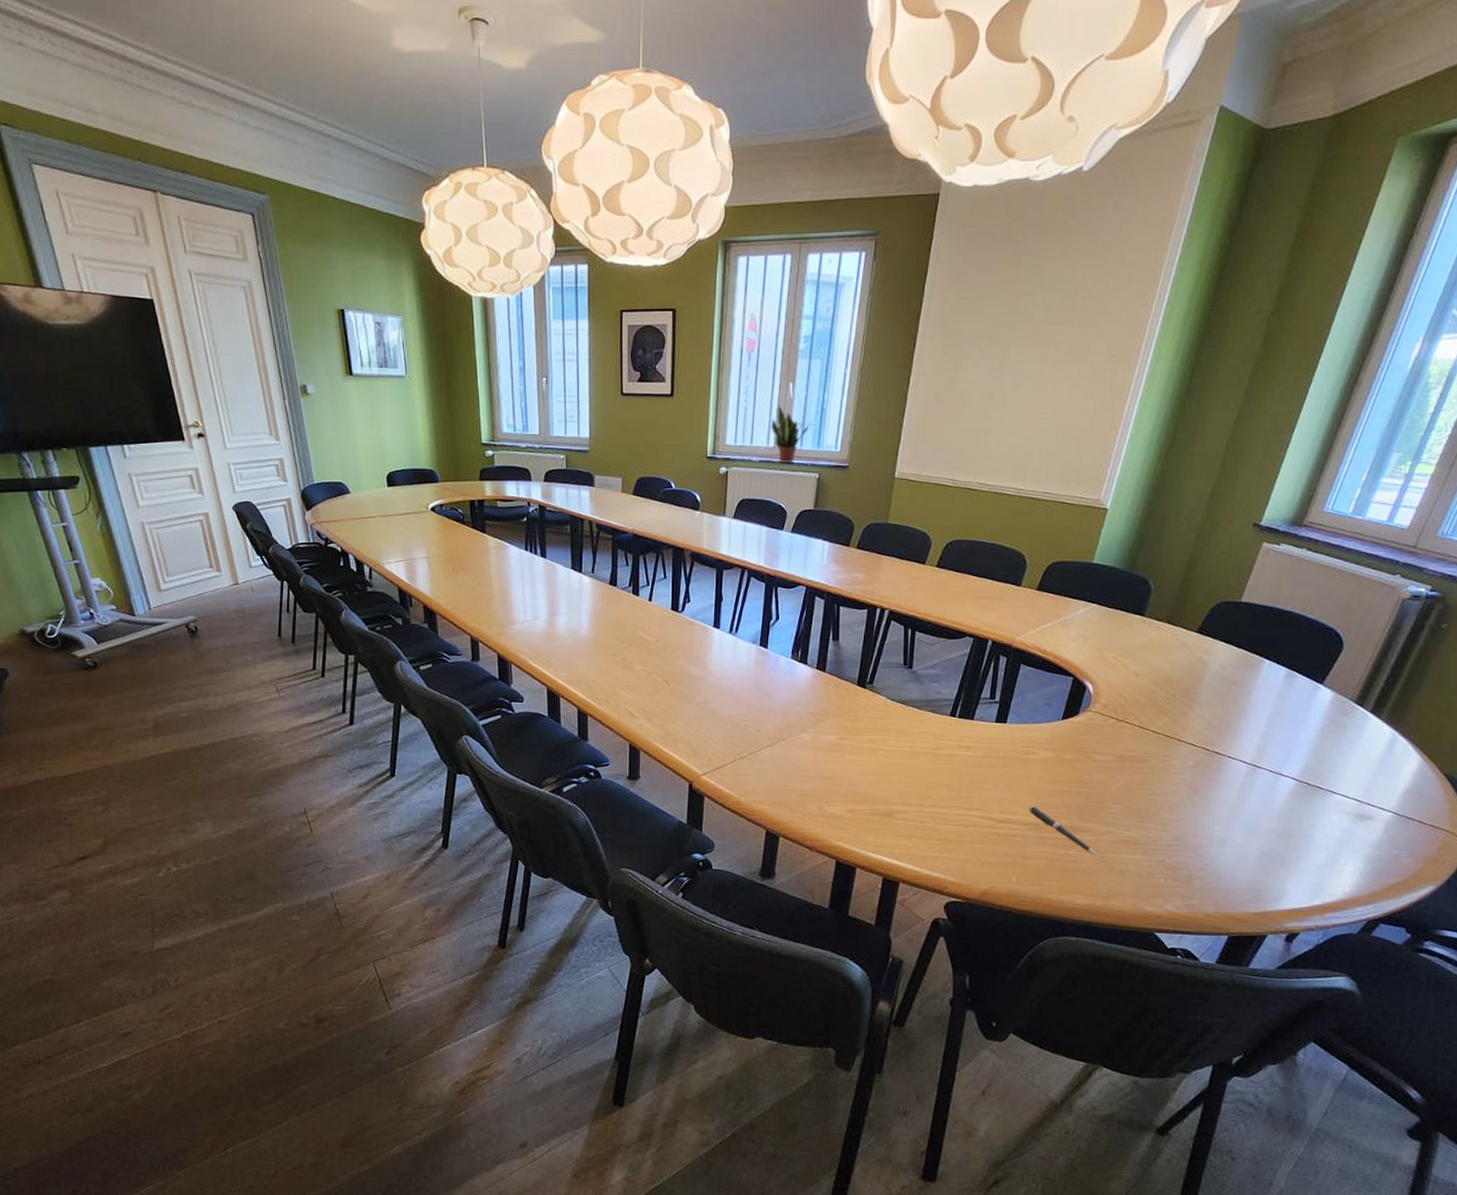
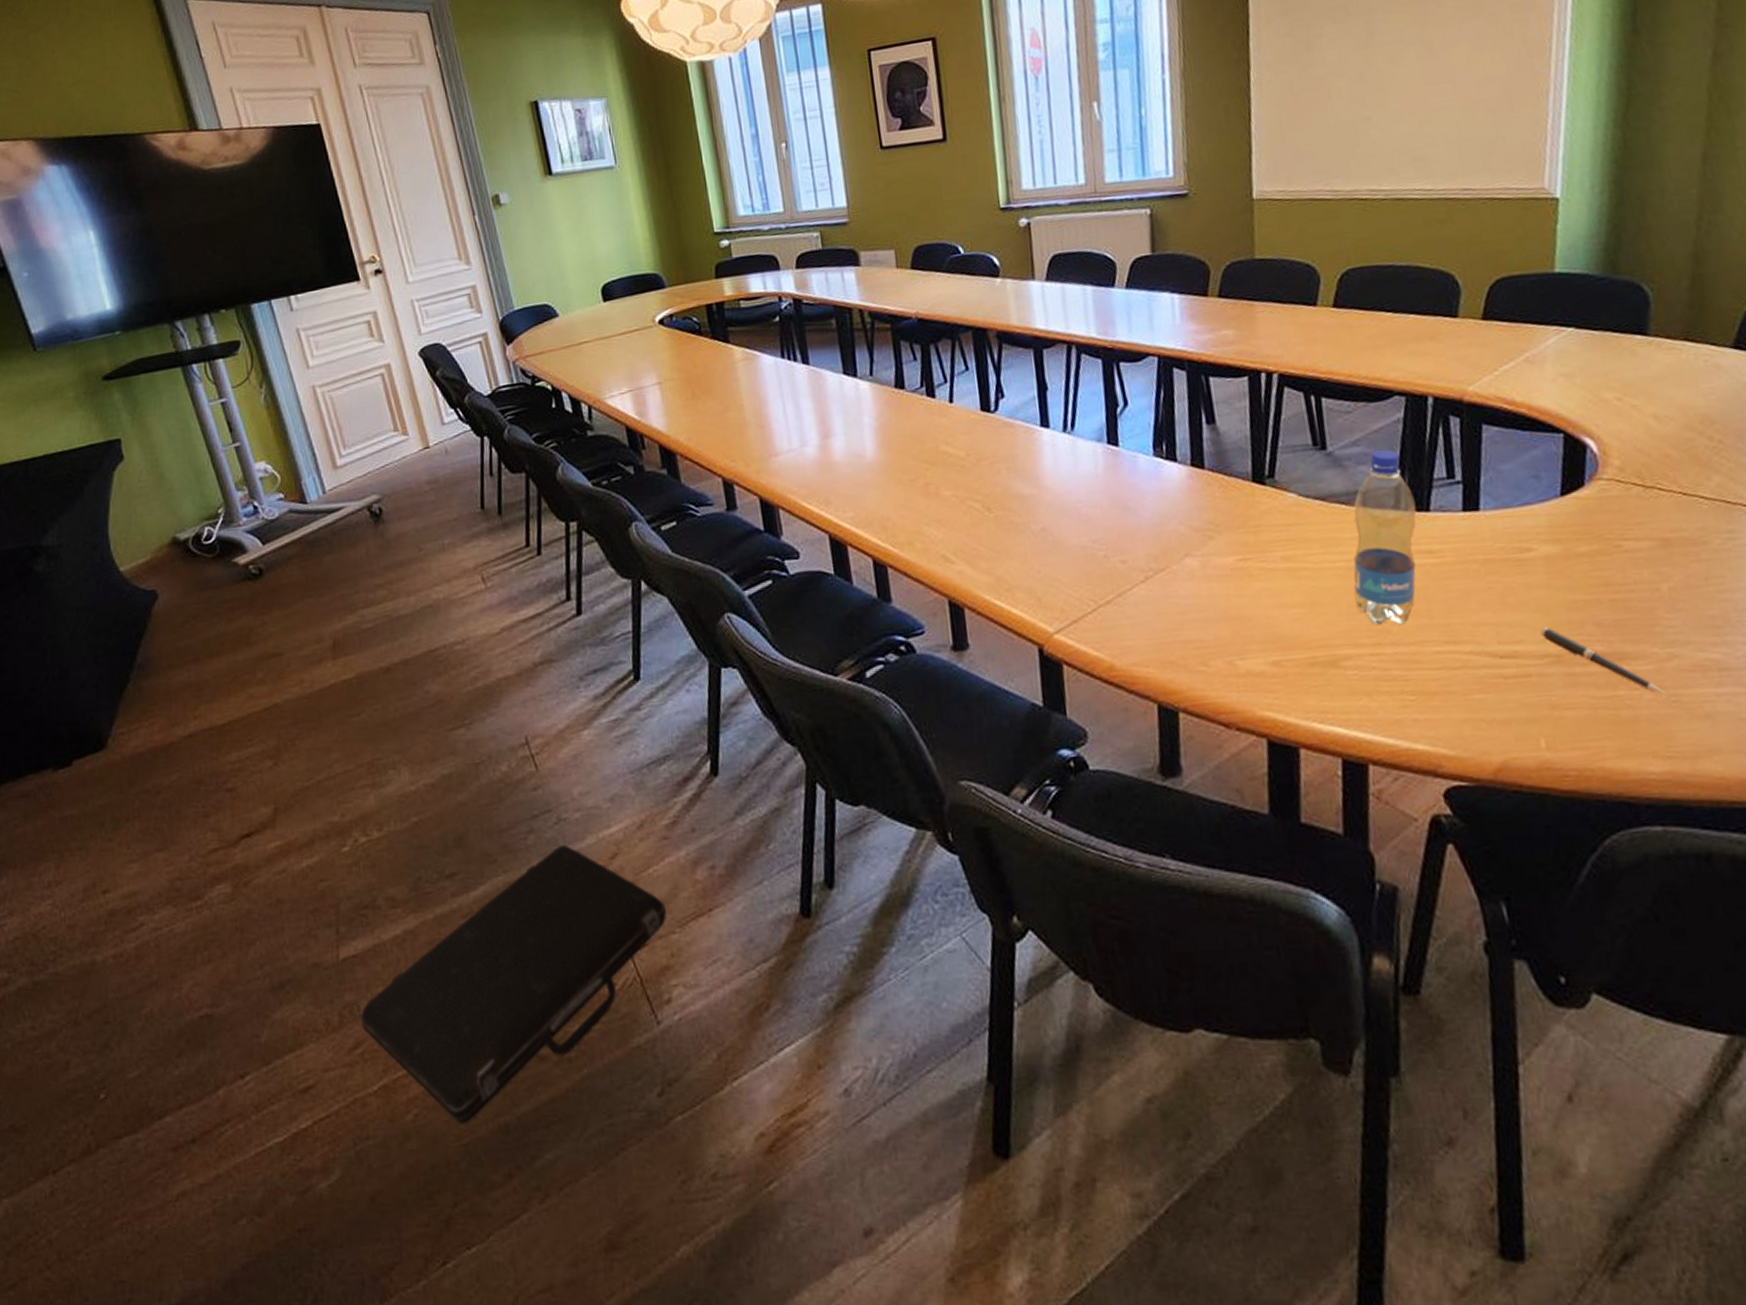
briefcase: none [168,885,401,1064] -> present [360,844,666,1125]
potted plant: present [771,405,808,463] -> none [1077,131,1127,202]
bottle: none [912,673,965,794] -> present [1353,449,1417,625]

